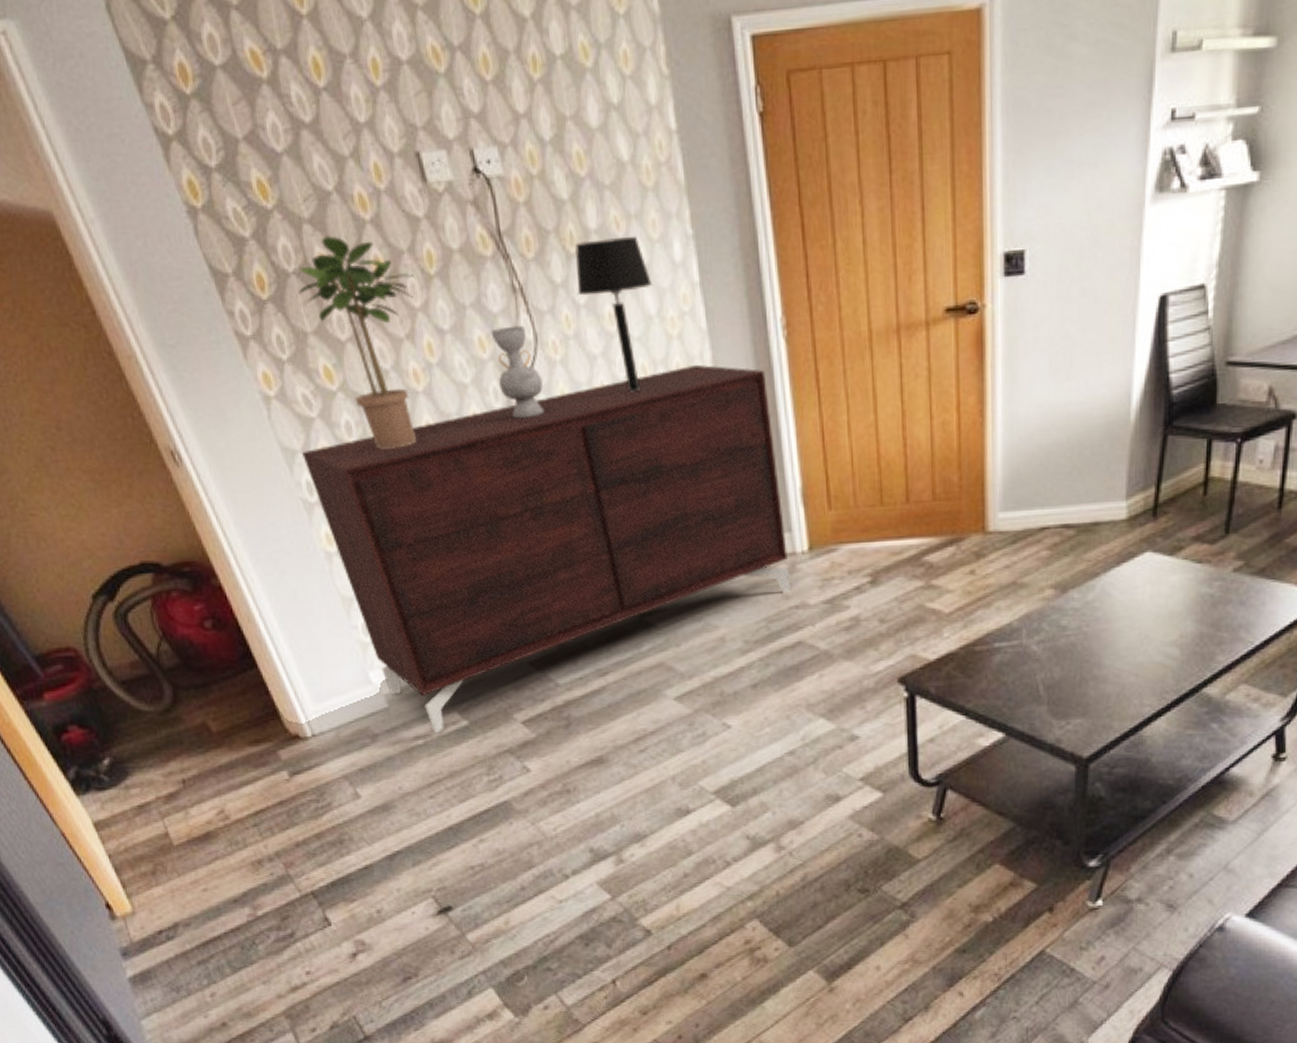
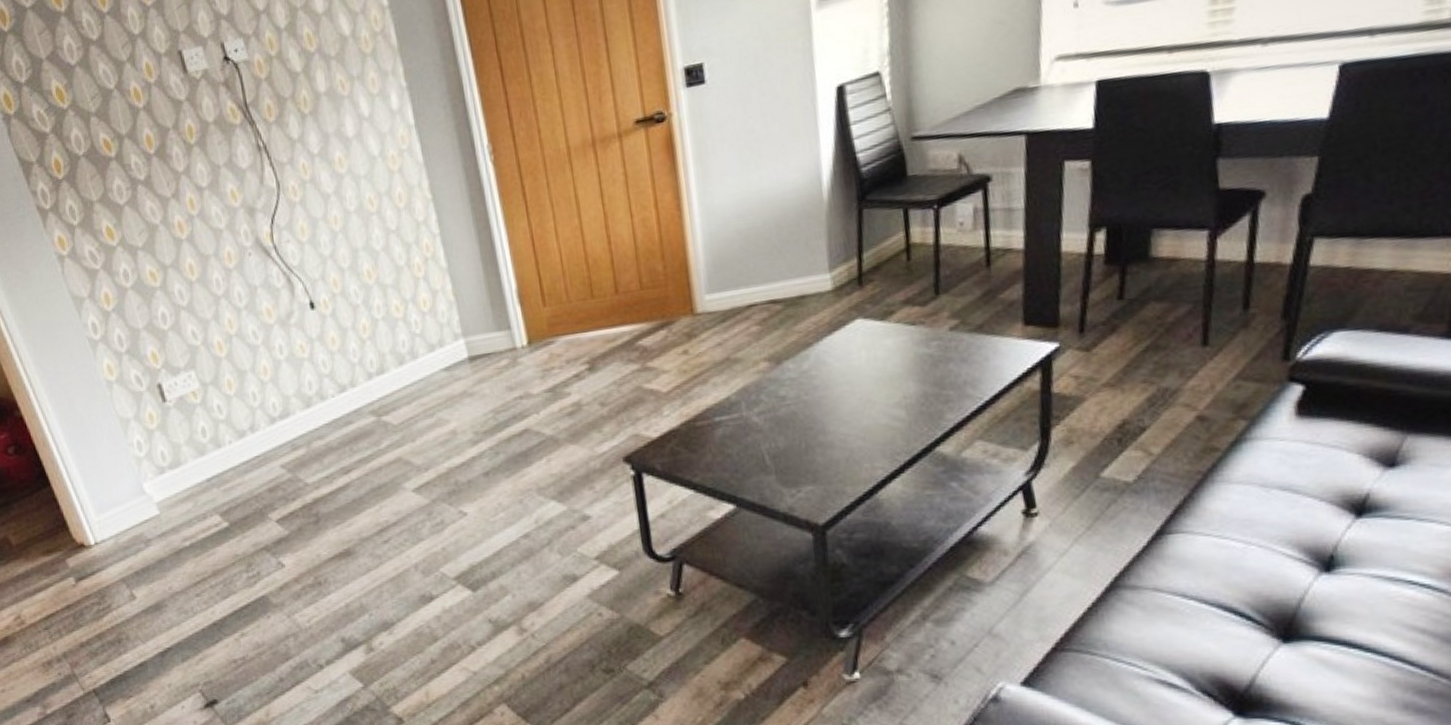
potted plant: present [298,235,417,449] -> none [87,123,182,291]
sideboard: present [301,364,791,733] -> none [88,190,514,535]
decorative vase: present [490,325,545,419] -> none [241,176,288,254]
table lamp: present [574,235,653,393] -> none [308,93,375,222]

